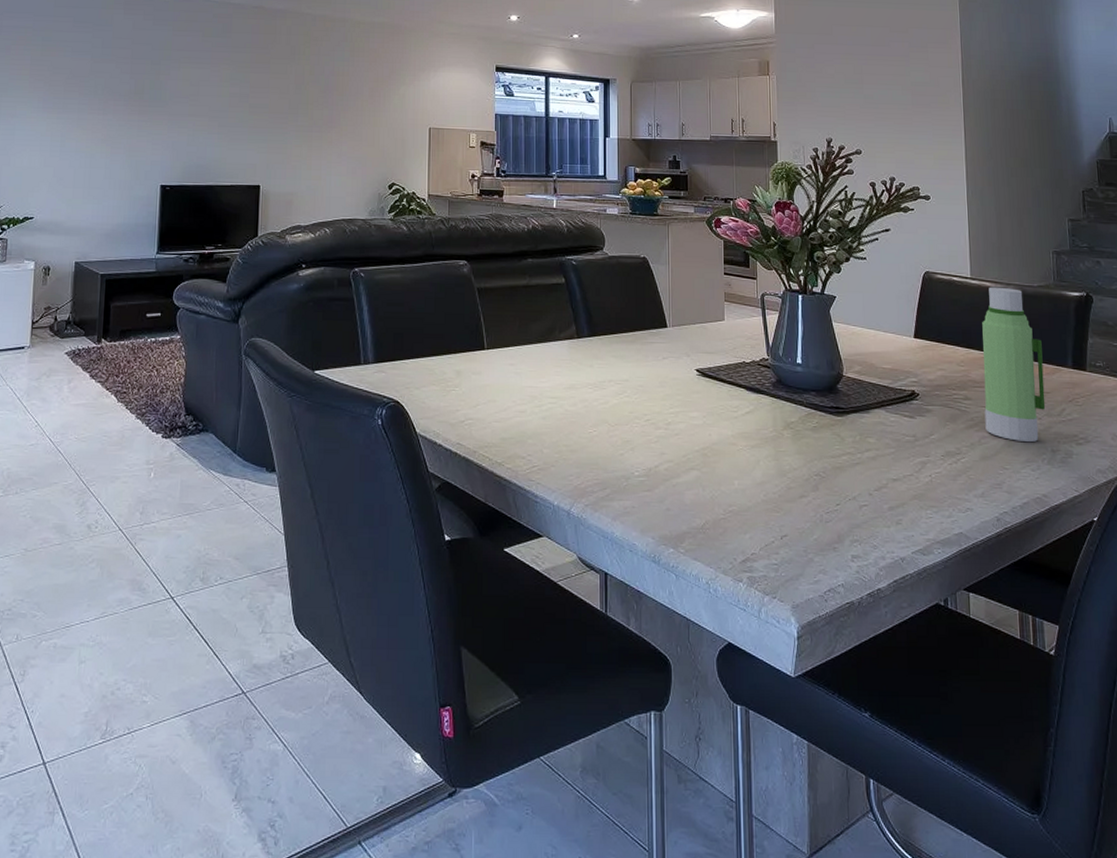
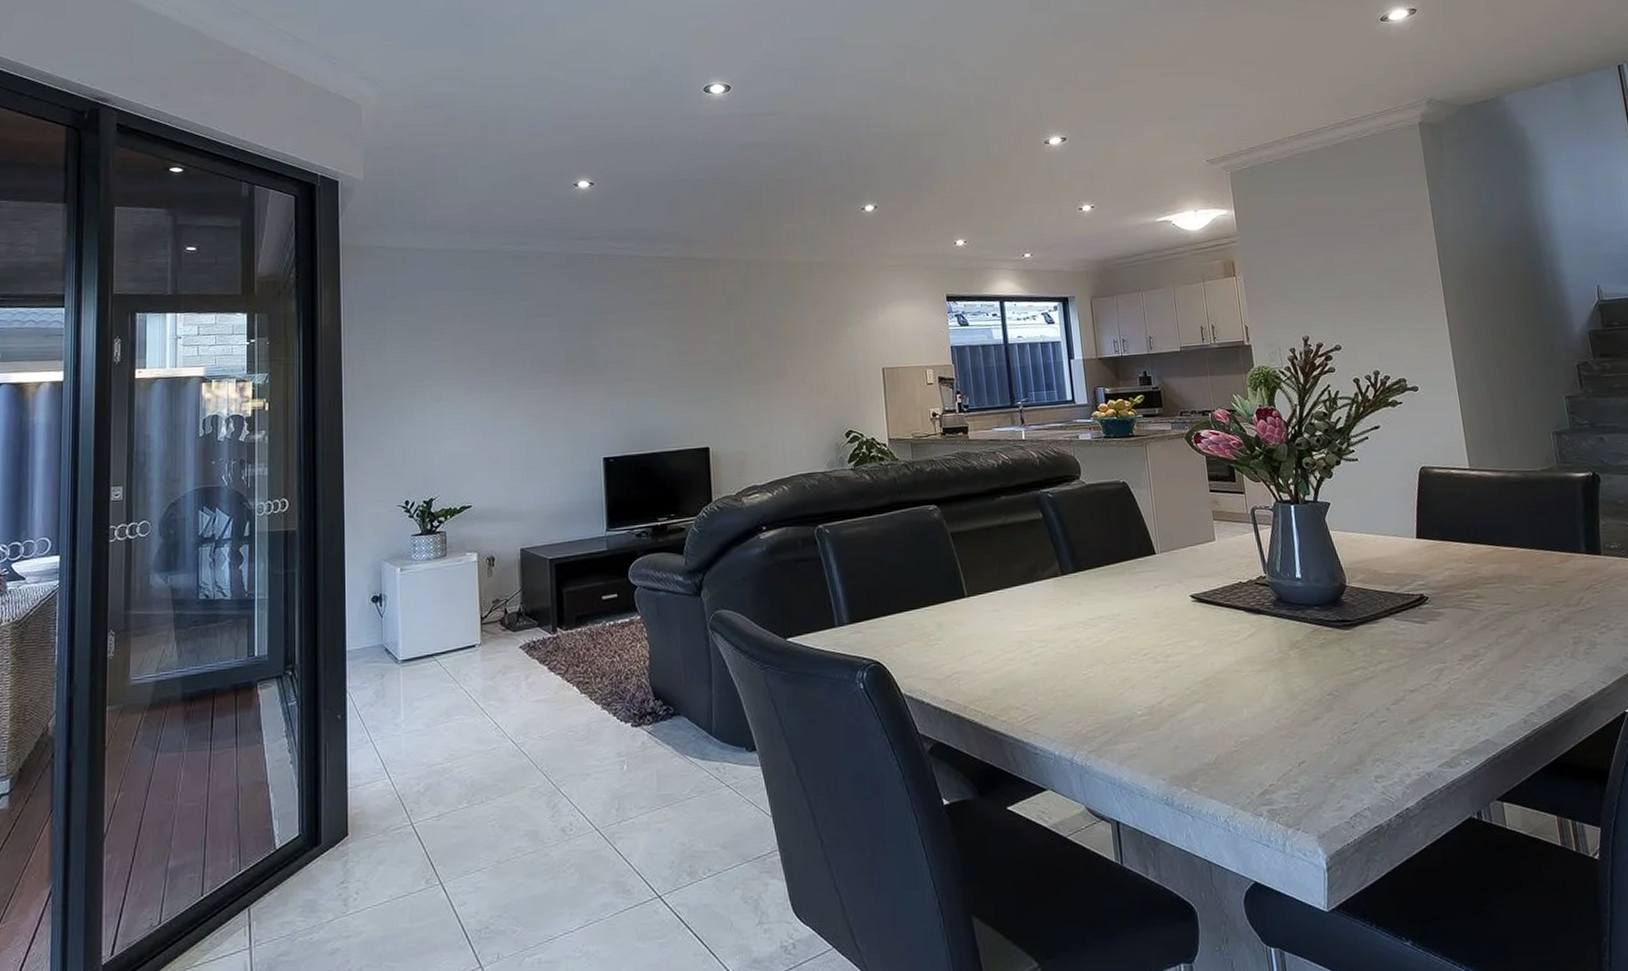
water bottle: present [982,287,1046,443] -> none [1486,475,1563,637]

